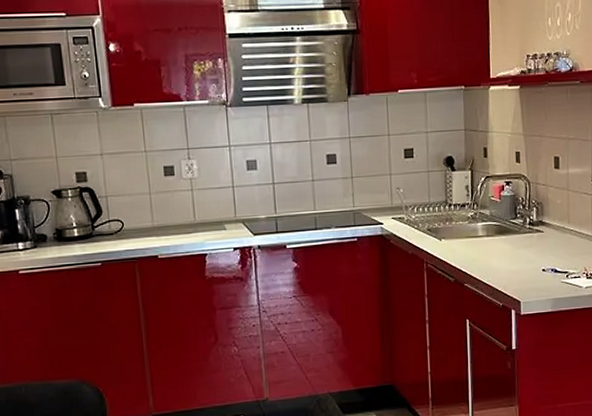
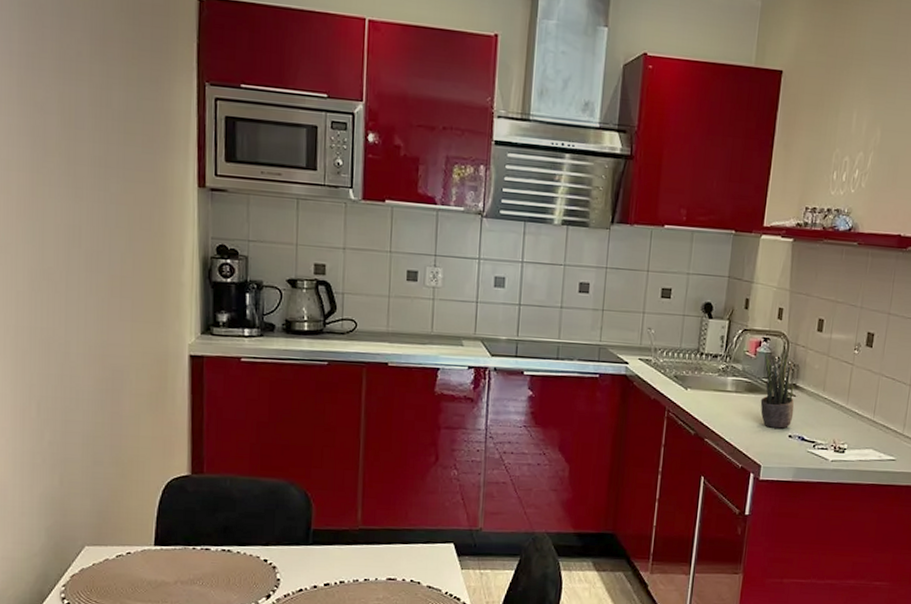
potted plant: none [508,189,544,265] -> present [760,348,795,429]

